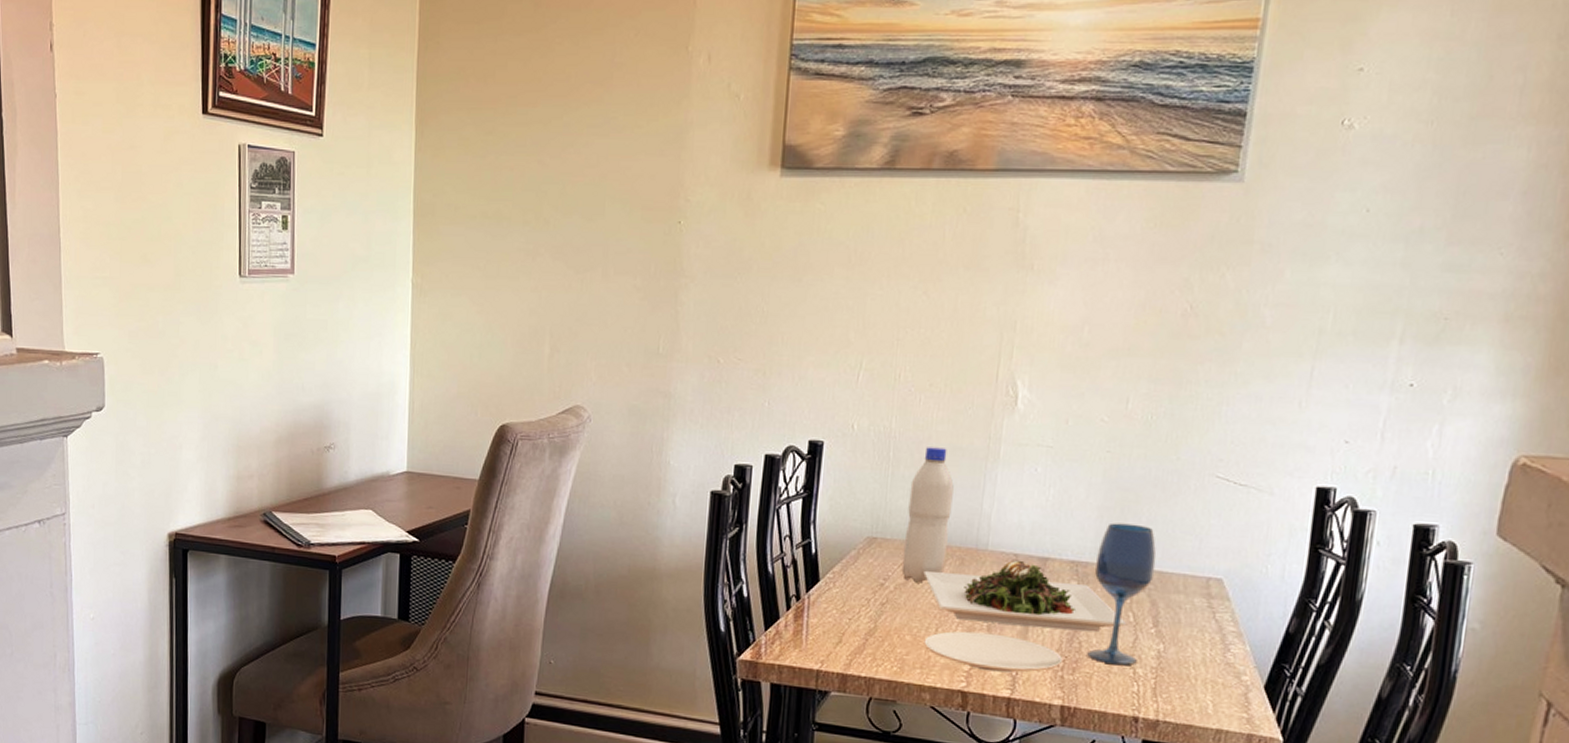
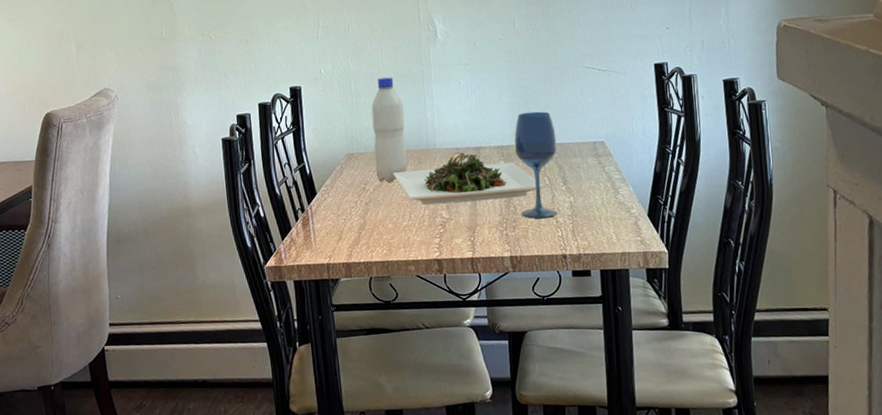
plate: present [924,631,1063,673] -> none [402,210,506,240]

